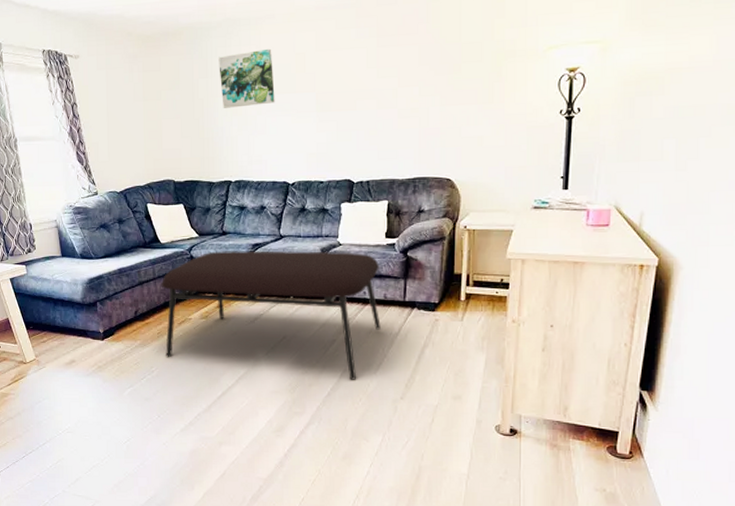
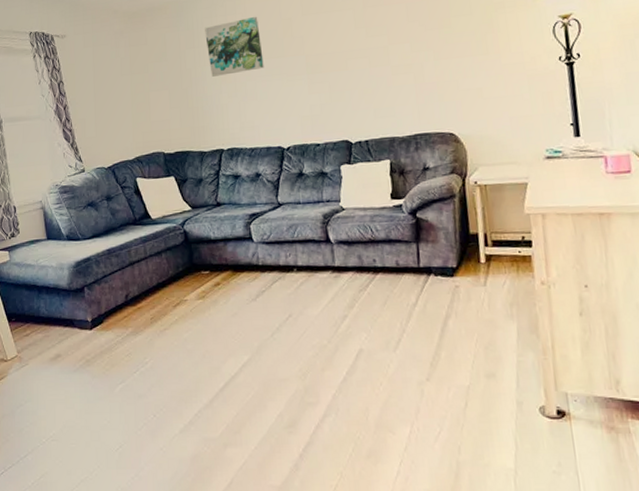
coffee table: present [161,250,381,380] -> none [153,217,396,361]

